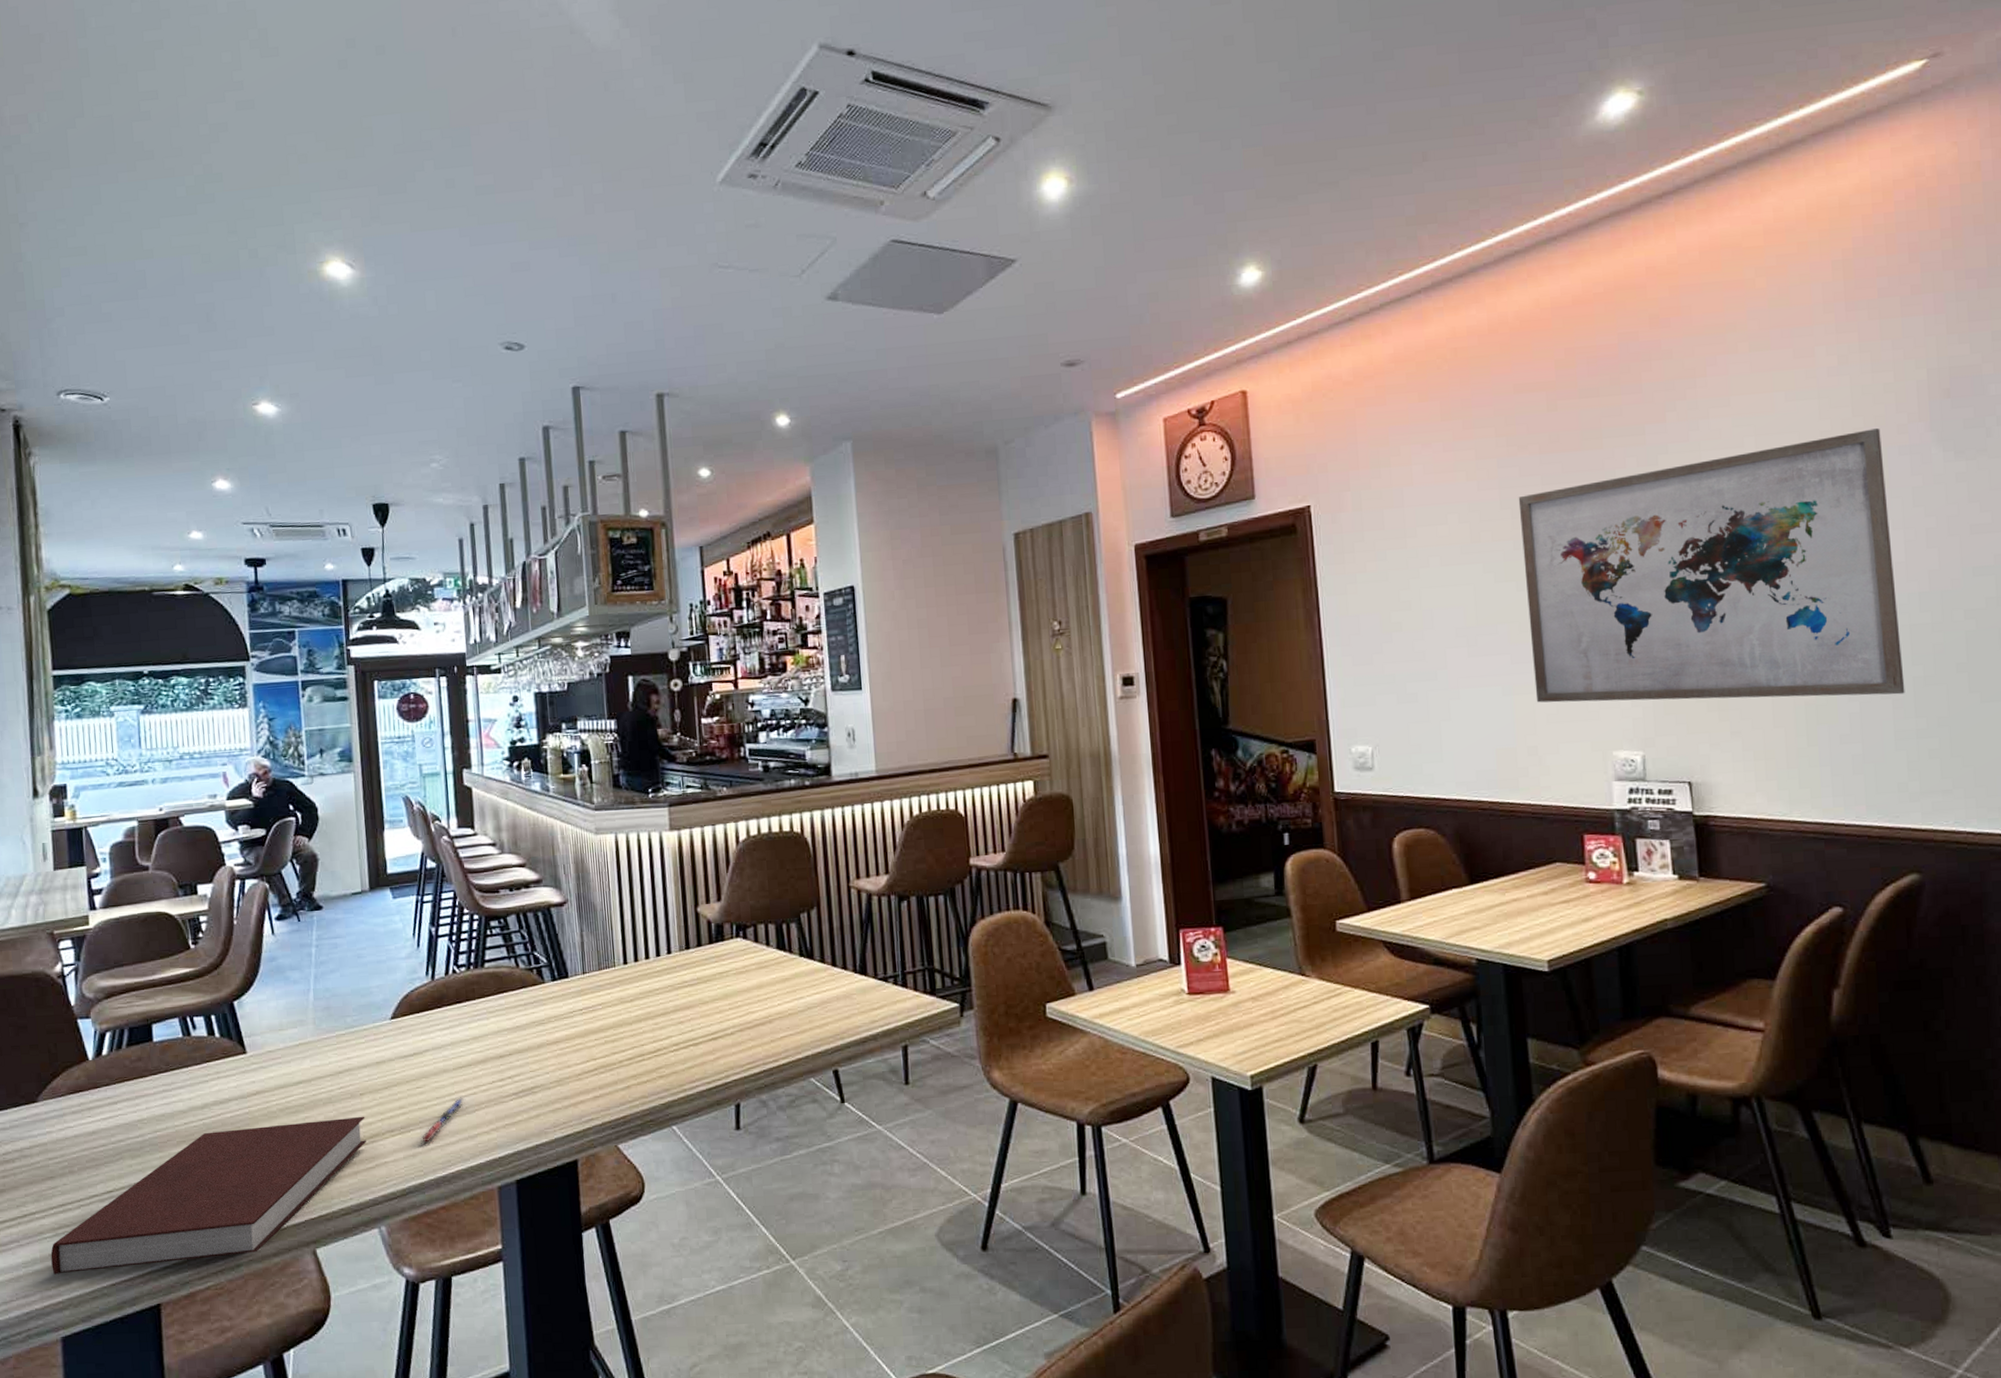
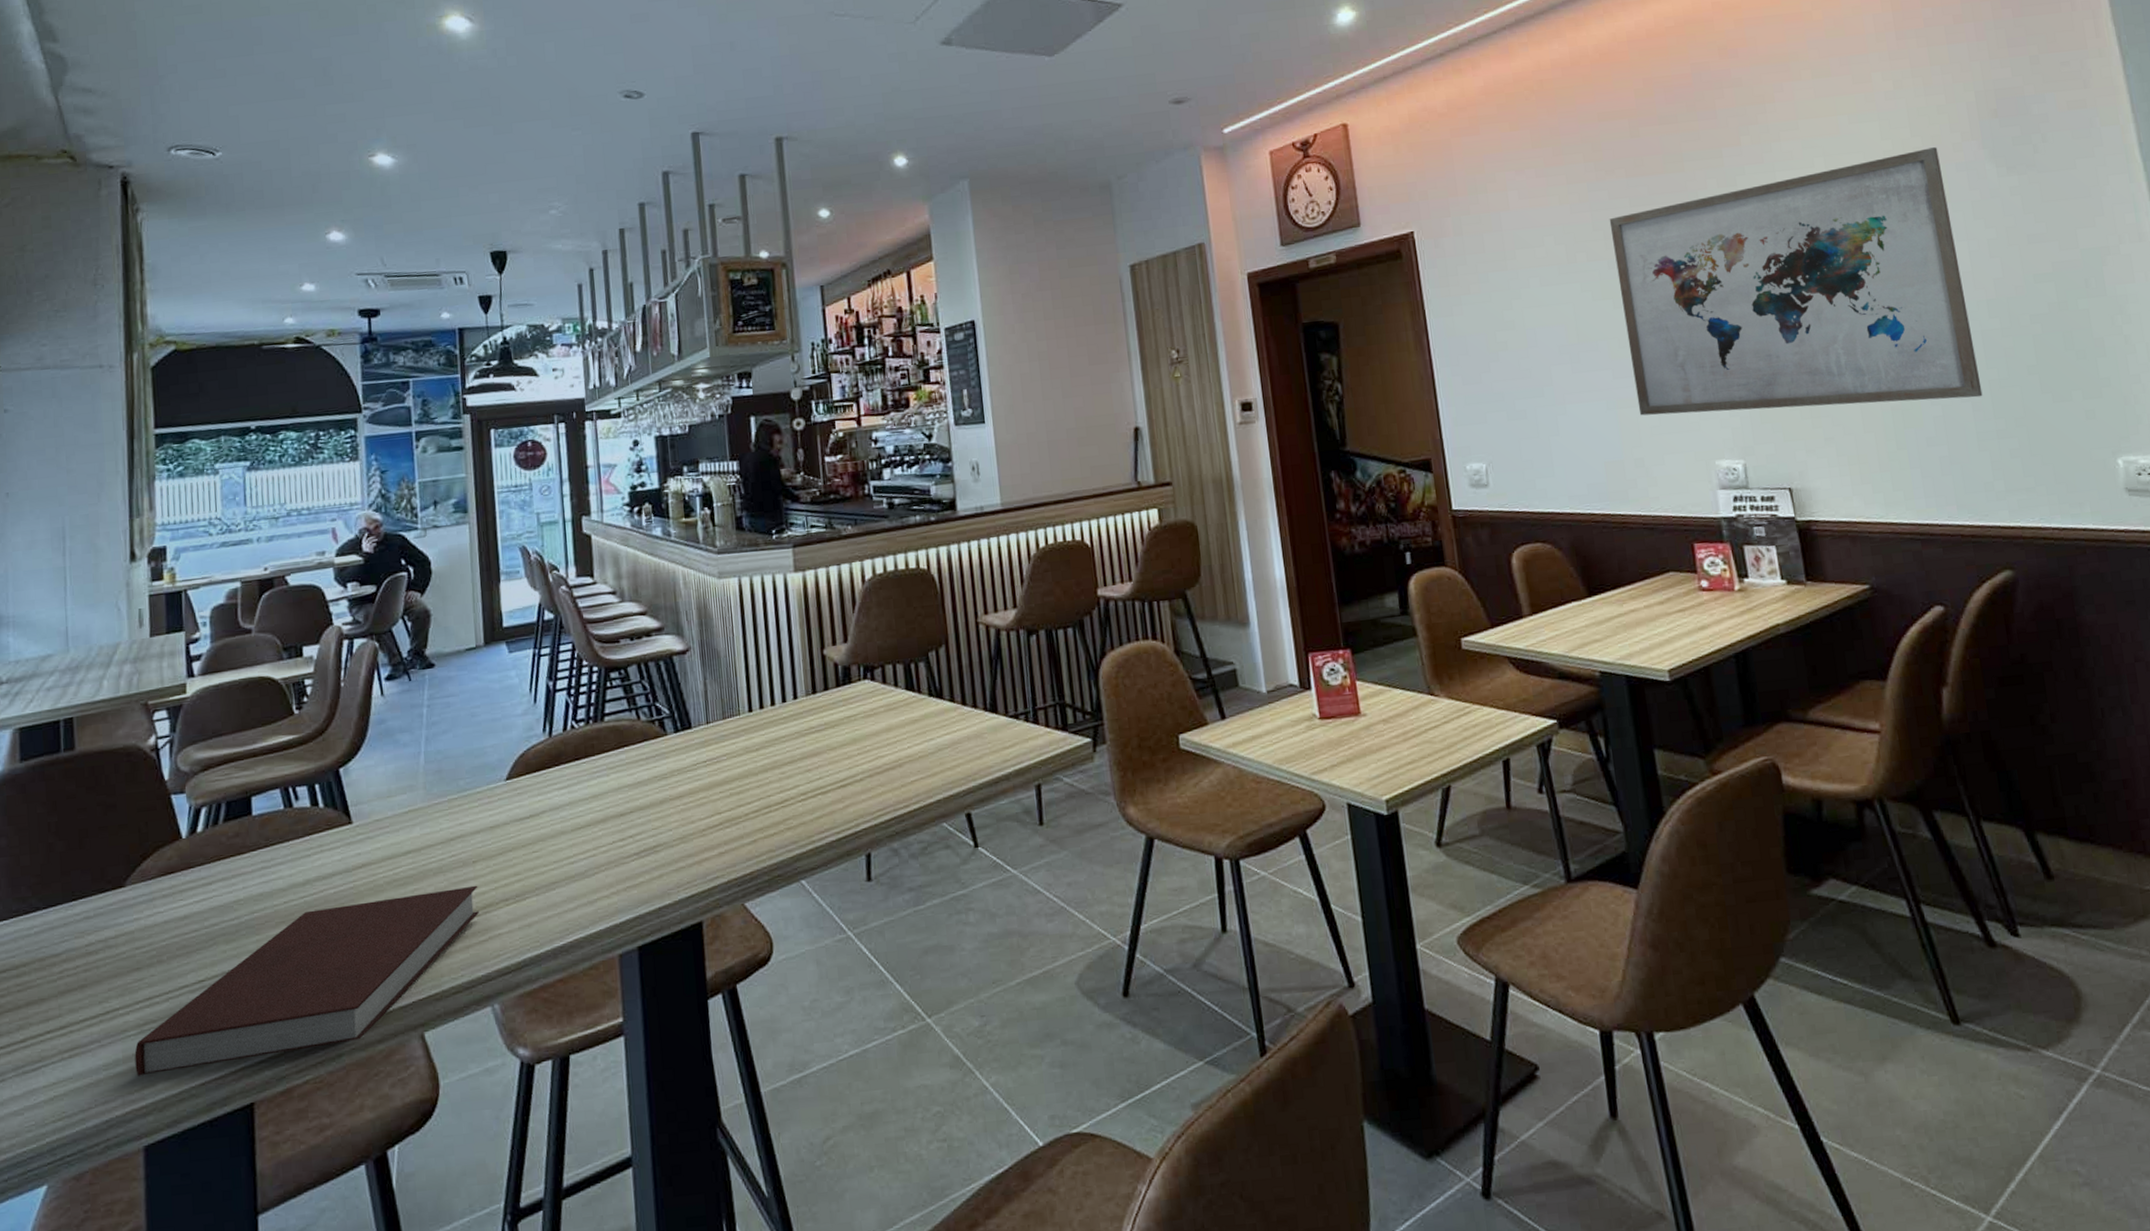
pen: present [420,1097,466,1143] -> none [537,860,585,911]

